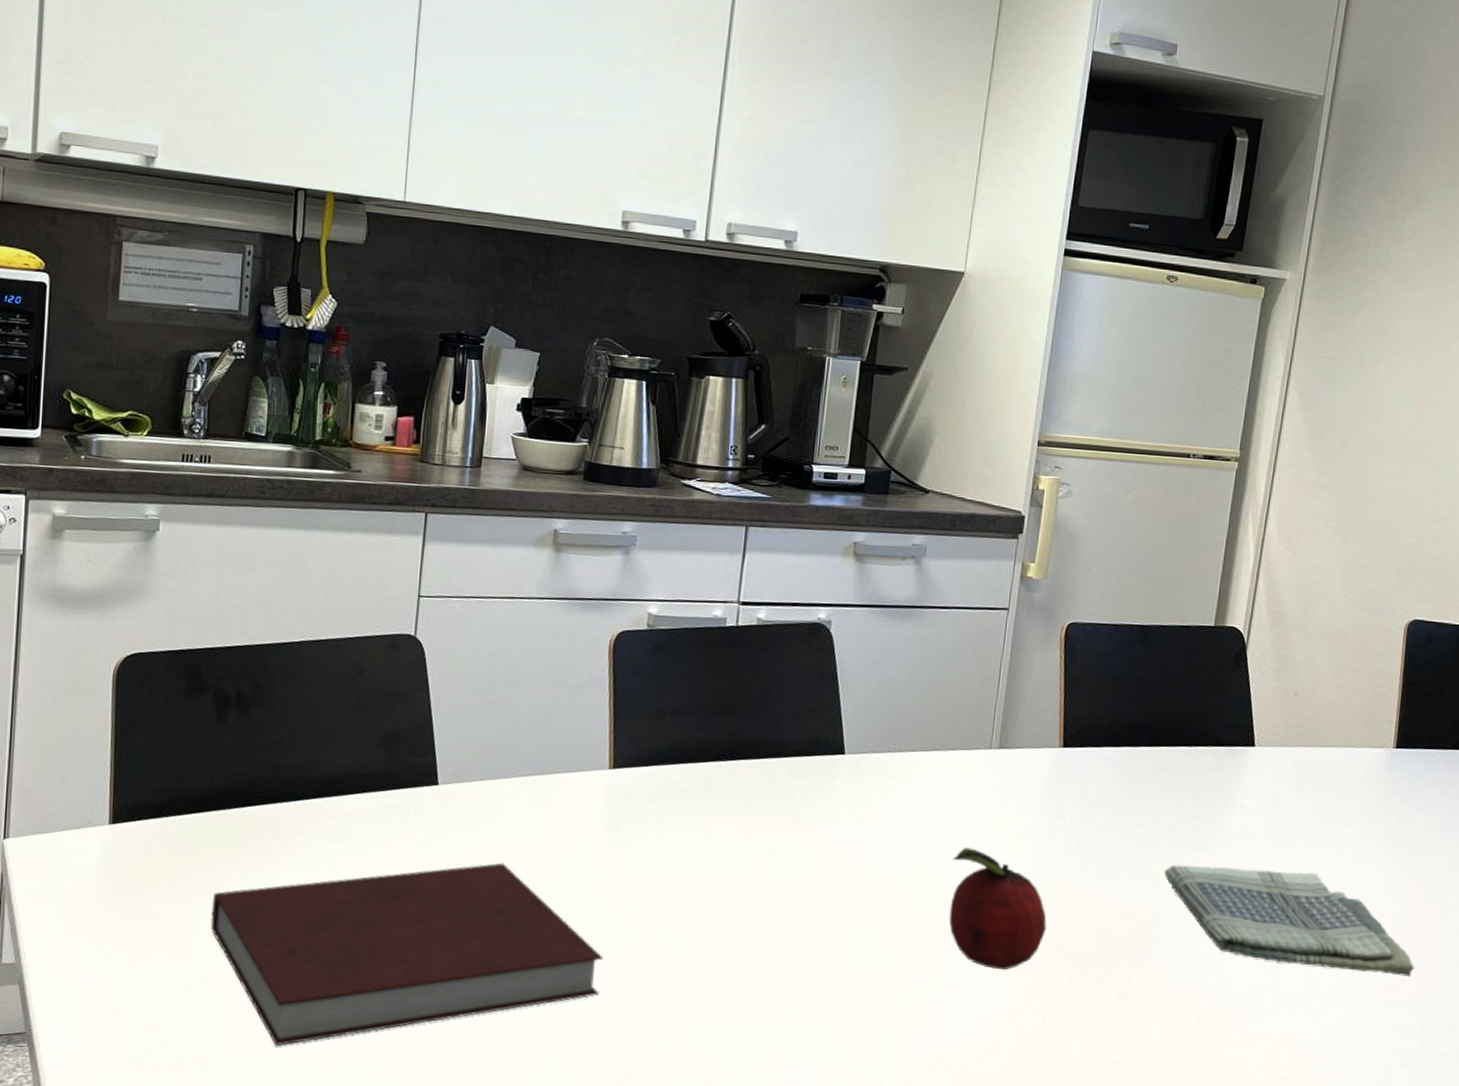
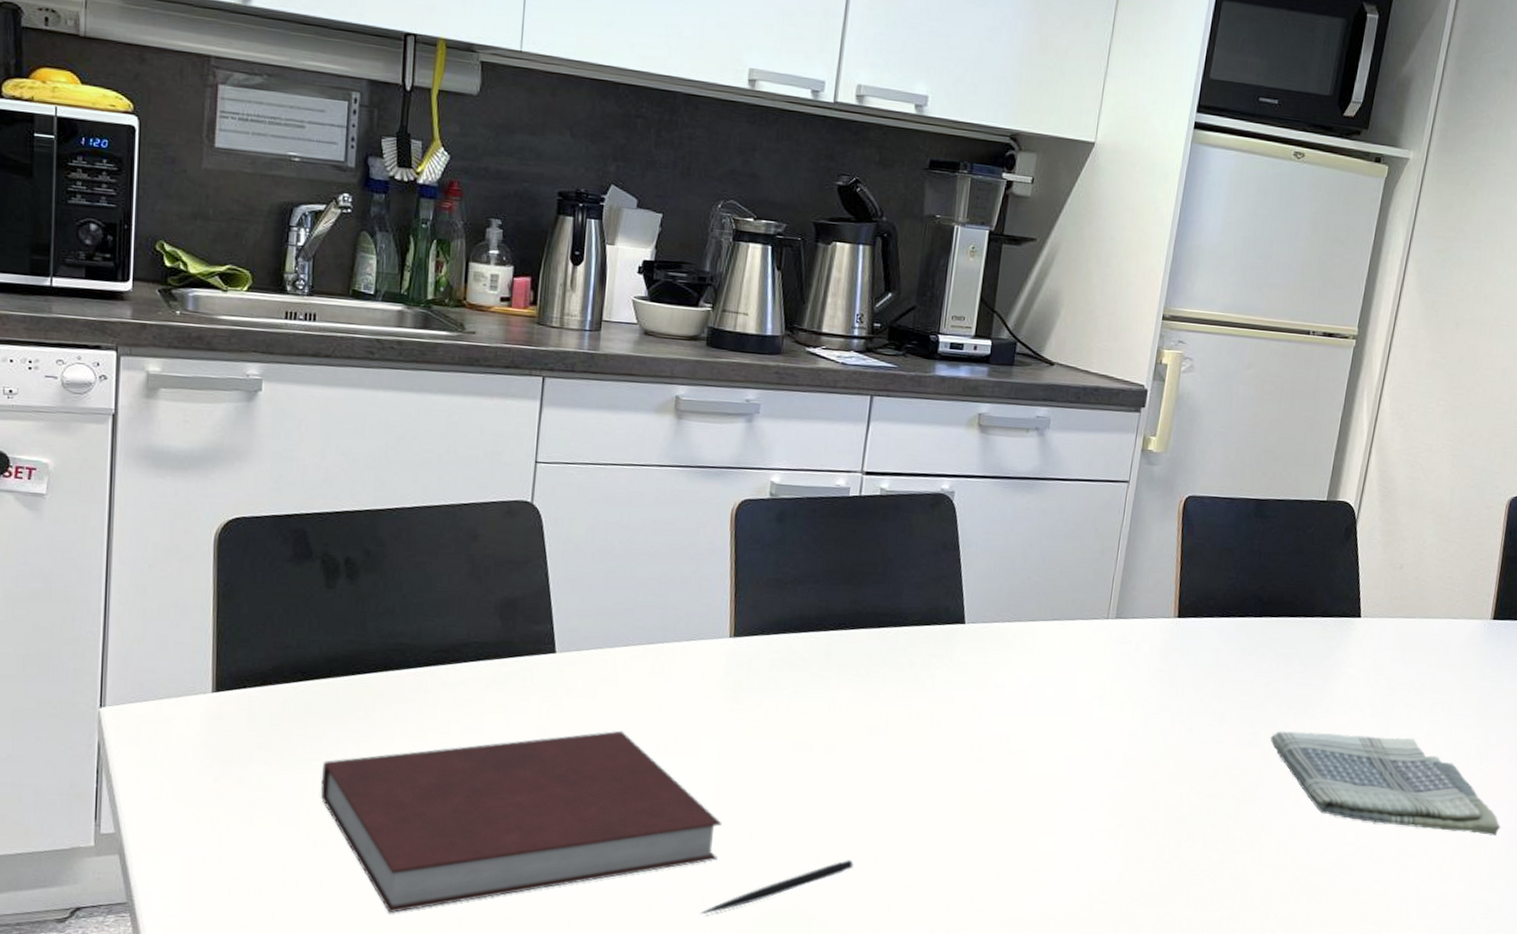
pen: none [583,995,736,1052] -> present [700,859,854,915]
fruit: present [948,847,1047,970] -> none [1062,715,1157,832]

